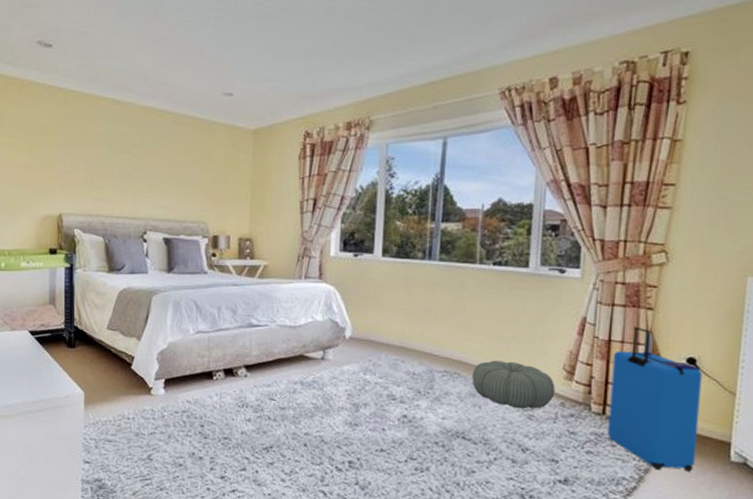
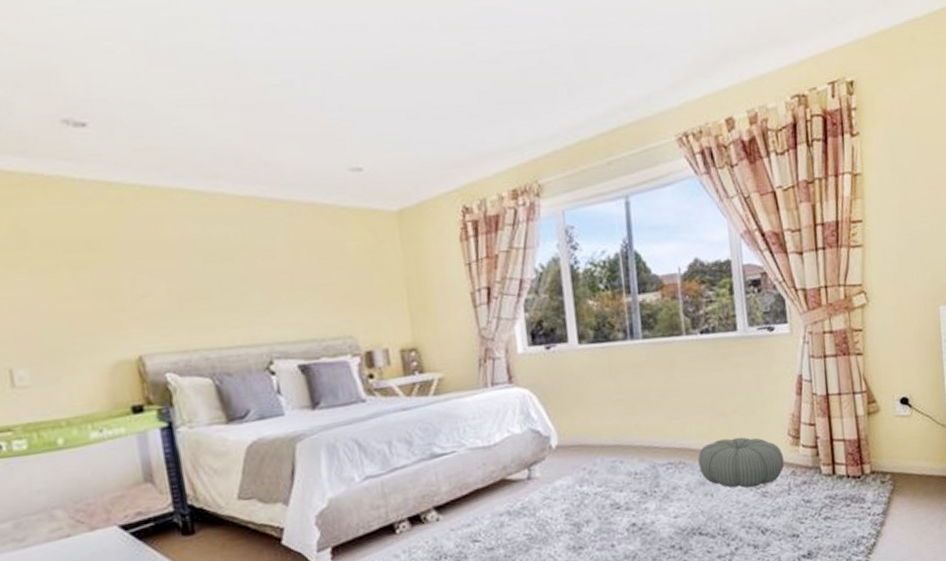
suitcase: present [607,326,703,472] -> none [833,375,924,520]

